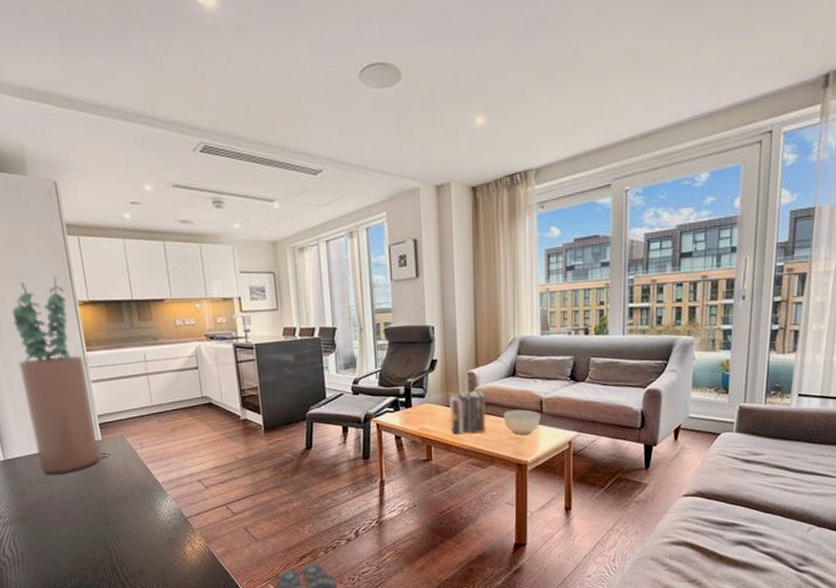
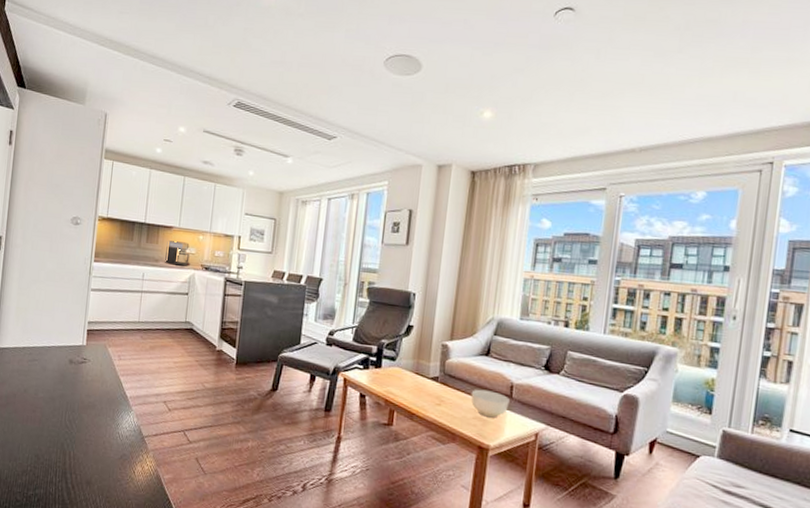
vase: present [11,276,100,475] -> none [24,192,89,372]
coffee maker: none [162,314,193,341] -> present [165,240,190,267]
books: present [448,390,487,435] -> none [416,361,457,408]

